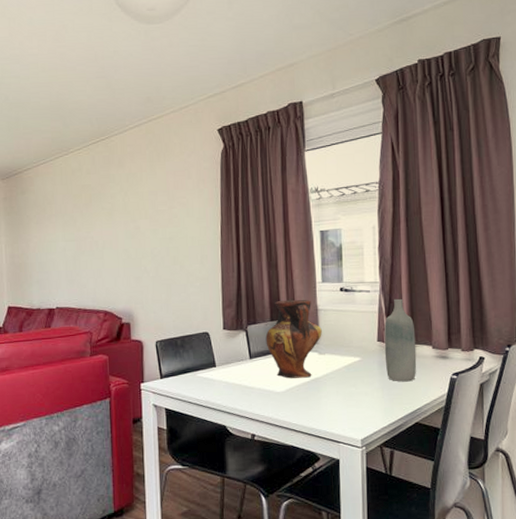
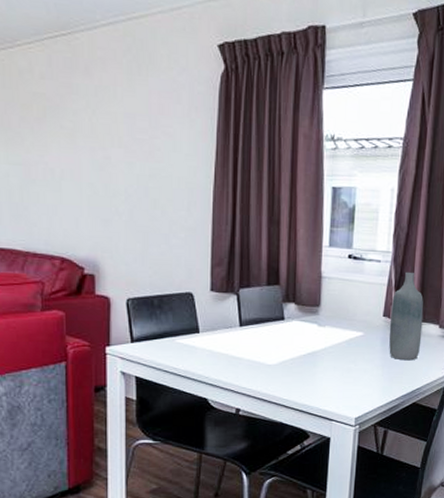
vase: present [265,299,322,379] -> none [259,262,324,351]

